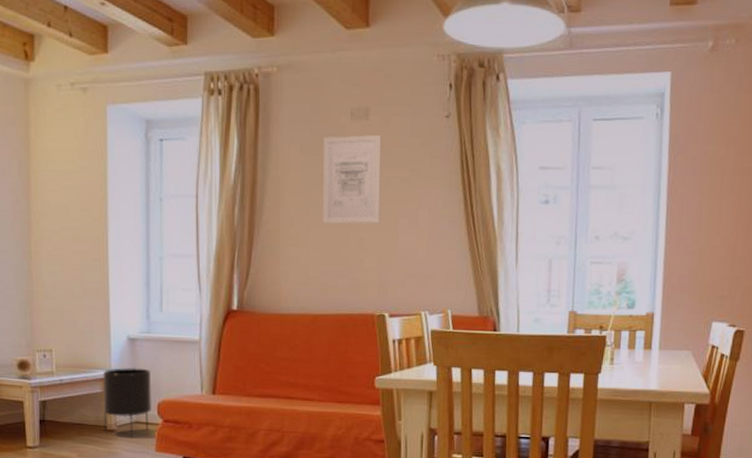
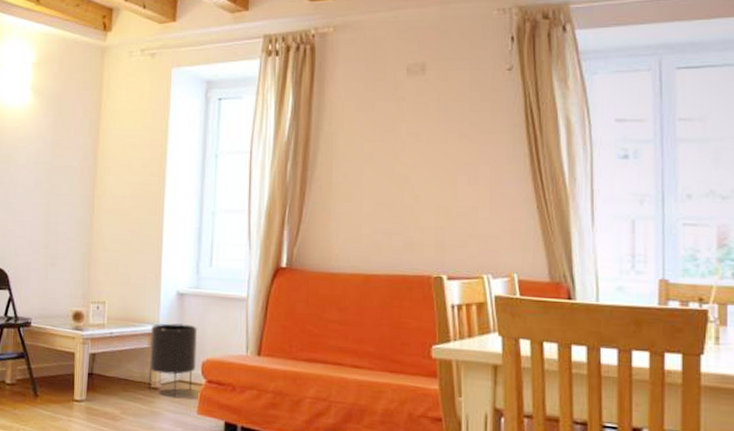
wall art: present [322,134,382,224] -> none [376,89,439,180]

